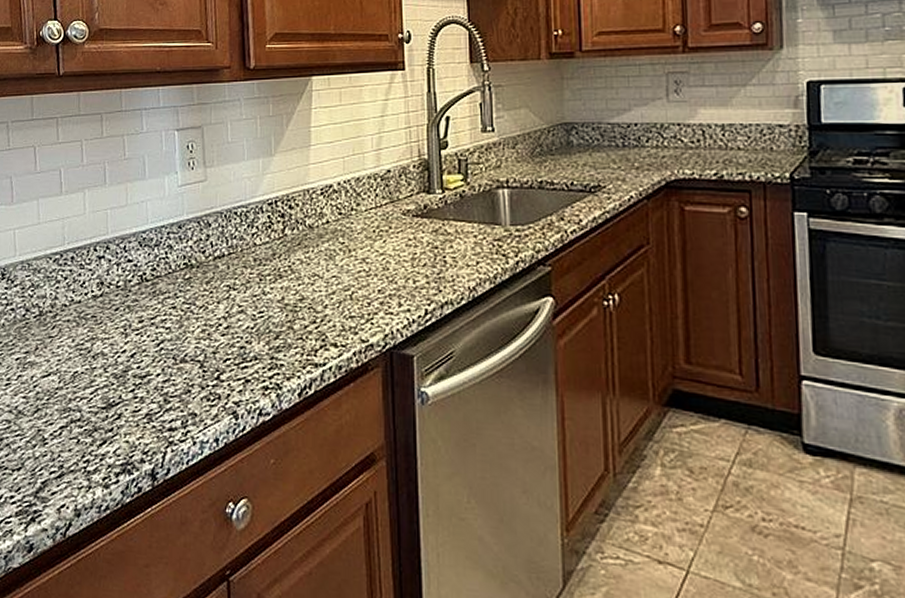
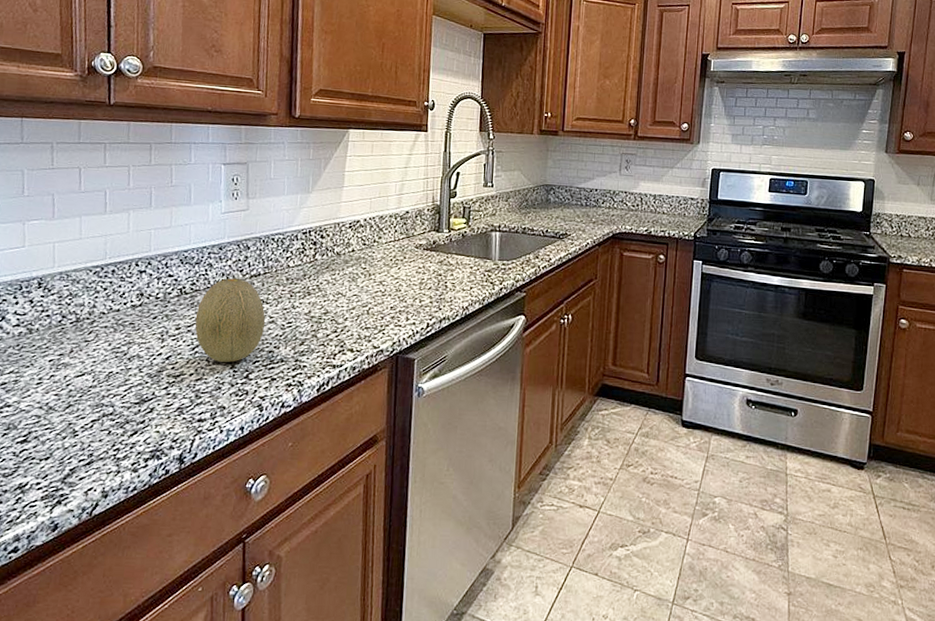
fruit: none [158,261,234,361] -> present [195,278,266,362]

